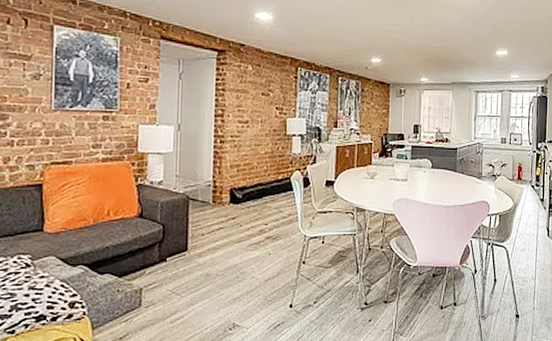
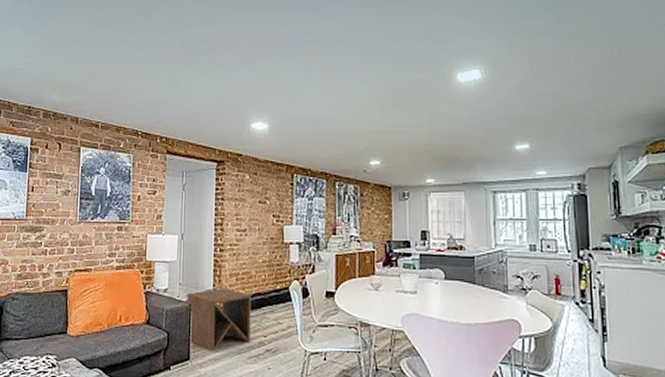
side table: none [184,180,253,242] -> present [187,288,251,352]

